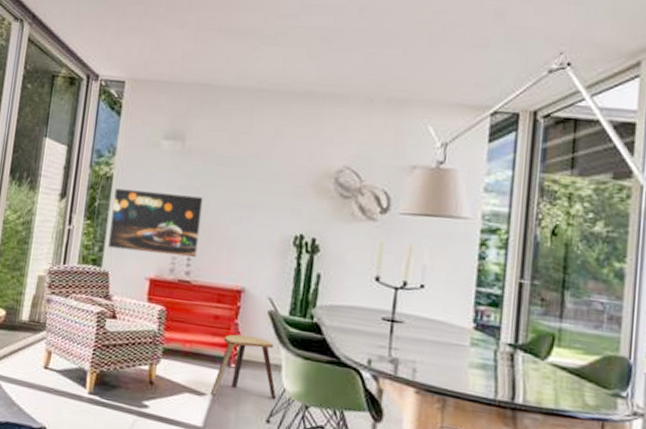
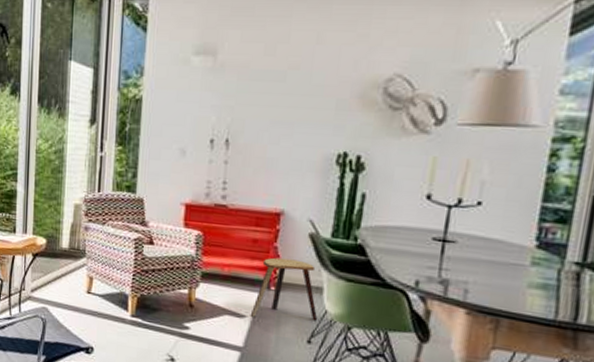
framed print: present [107,188,203,258] -> none [140,111,238,181]

